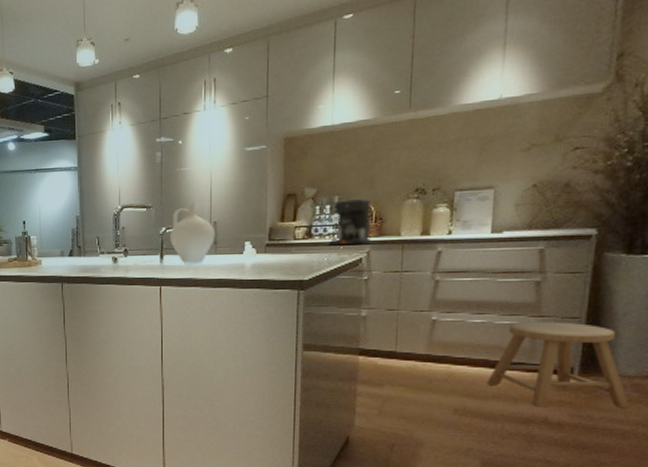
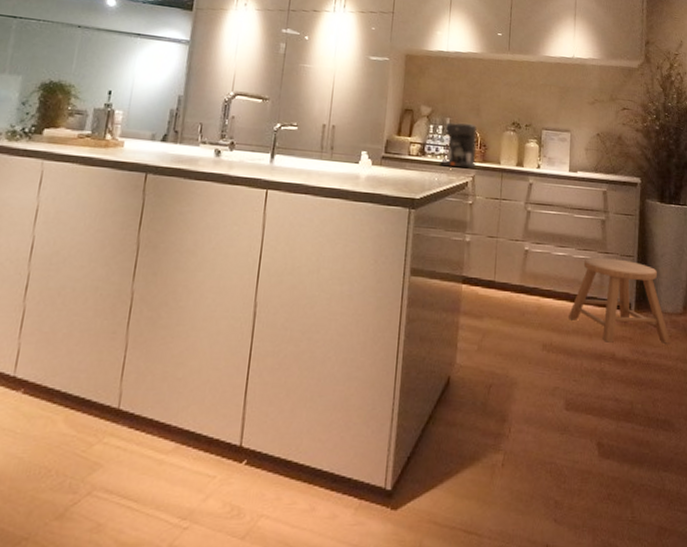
ceramic jug: present [170,202,216,264] -> none [284,101,333,169]

